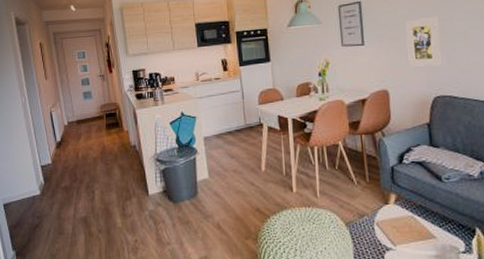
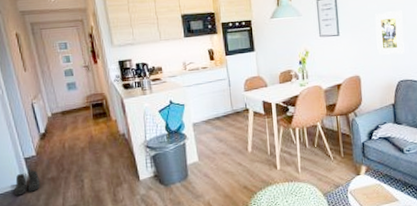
boots: none [31,179,54,203] -> present [14,170,40,196]

